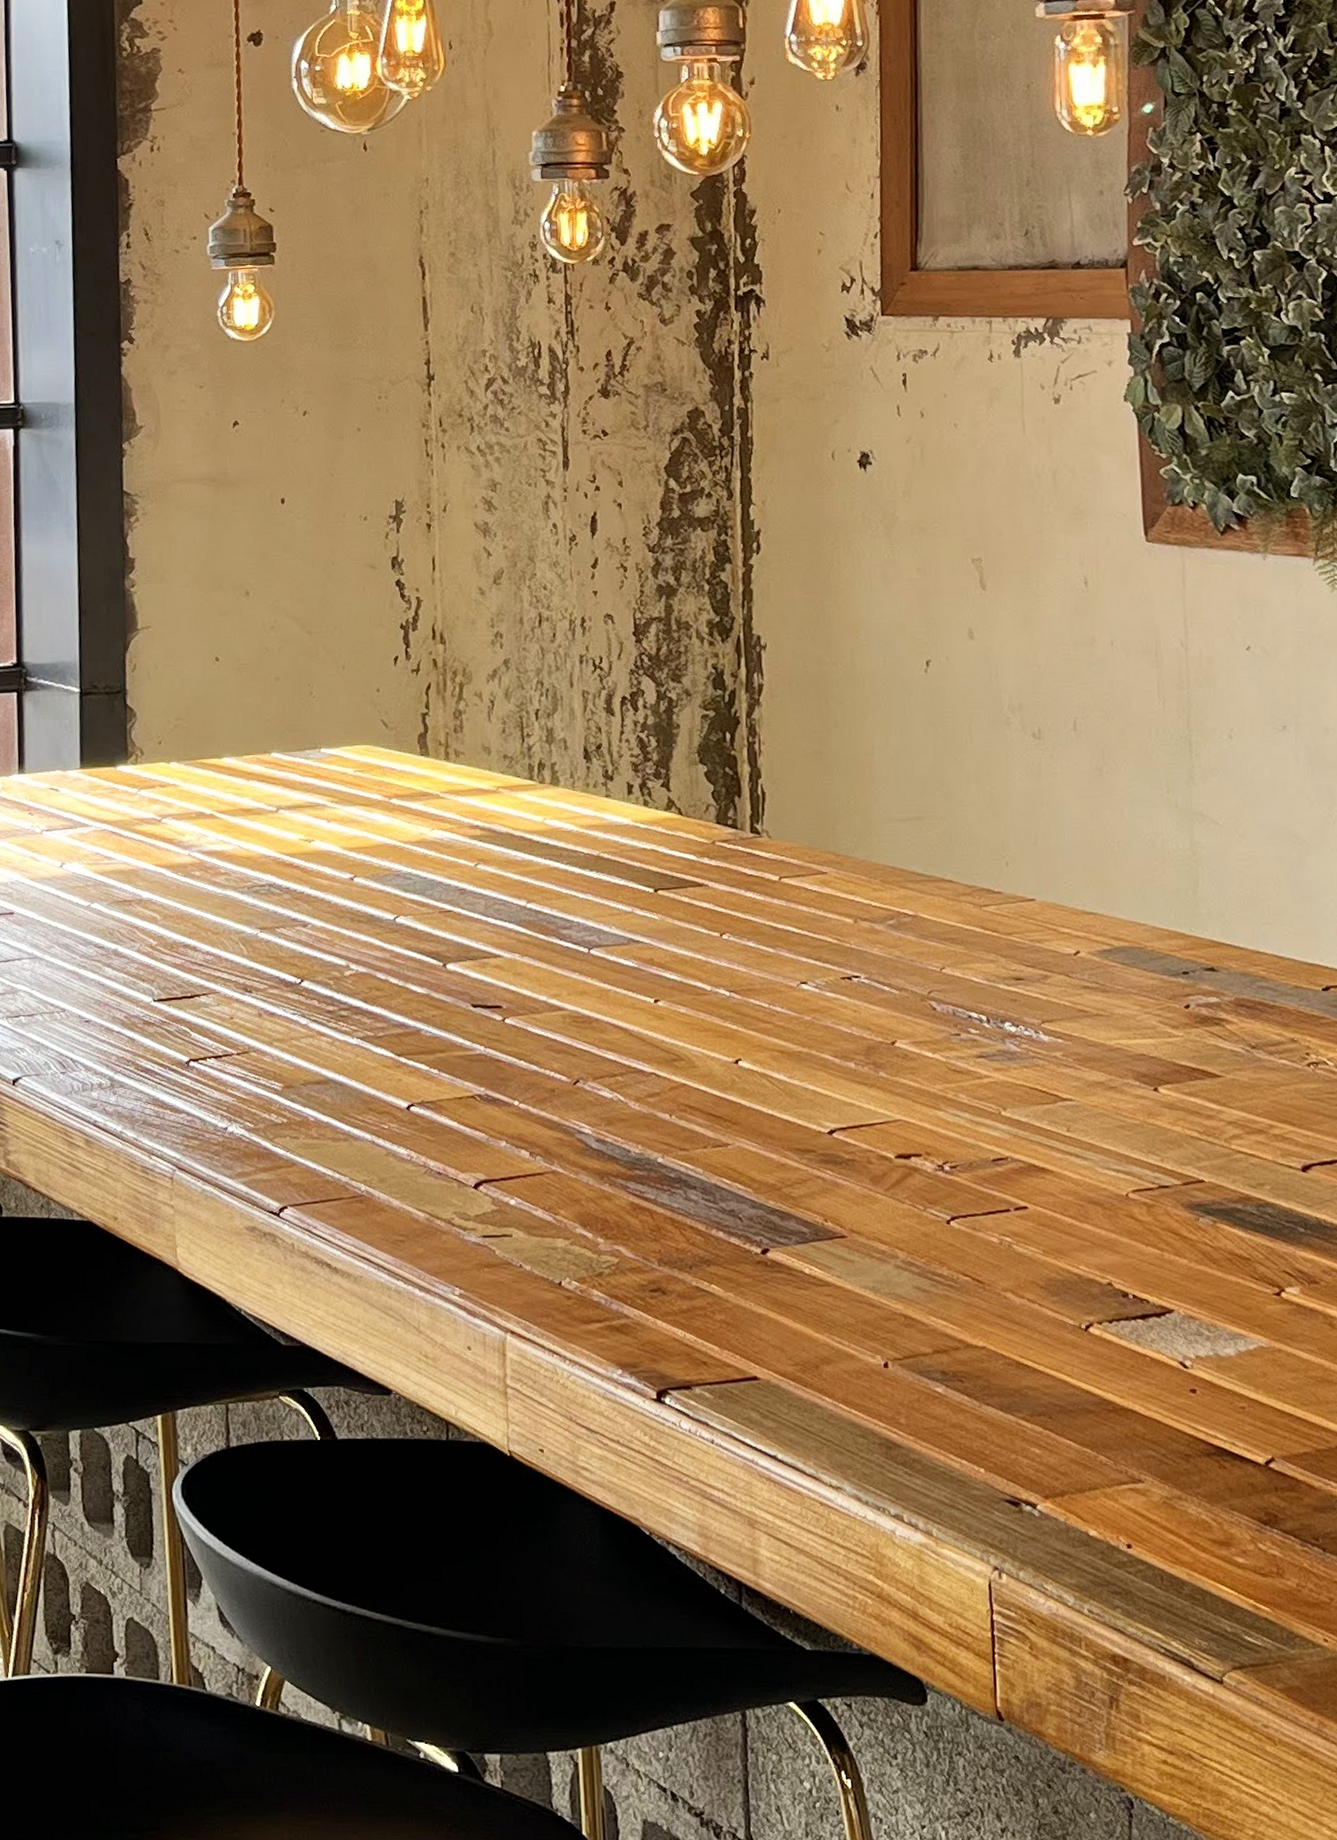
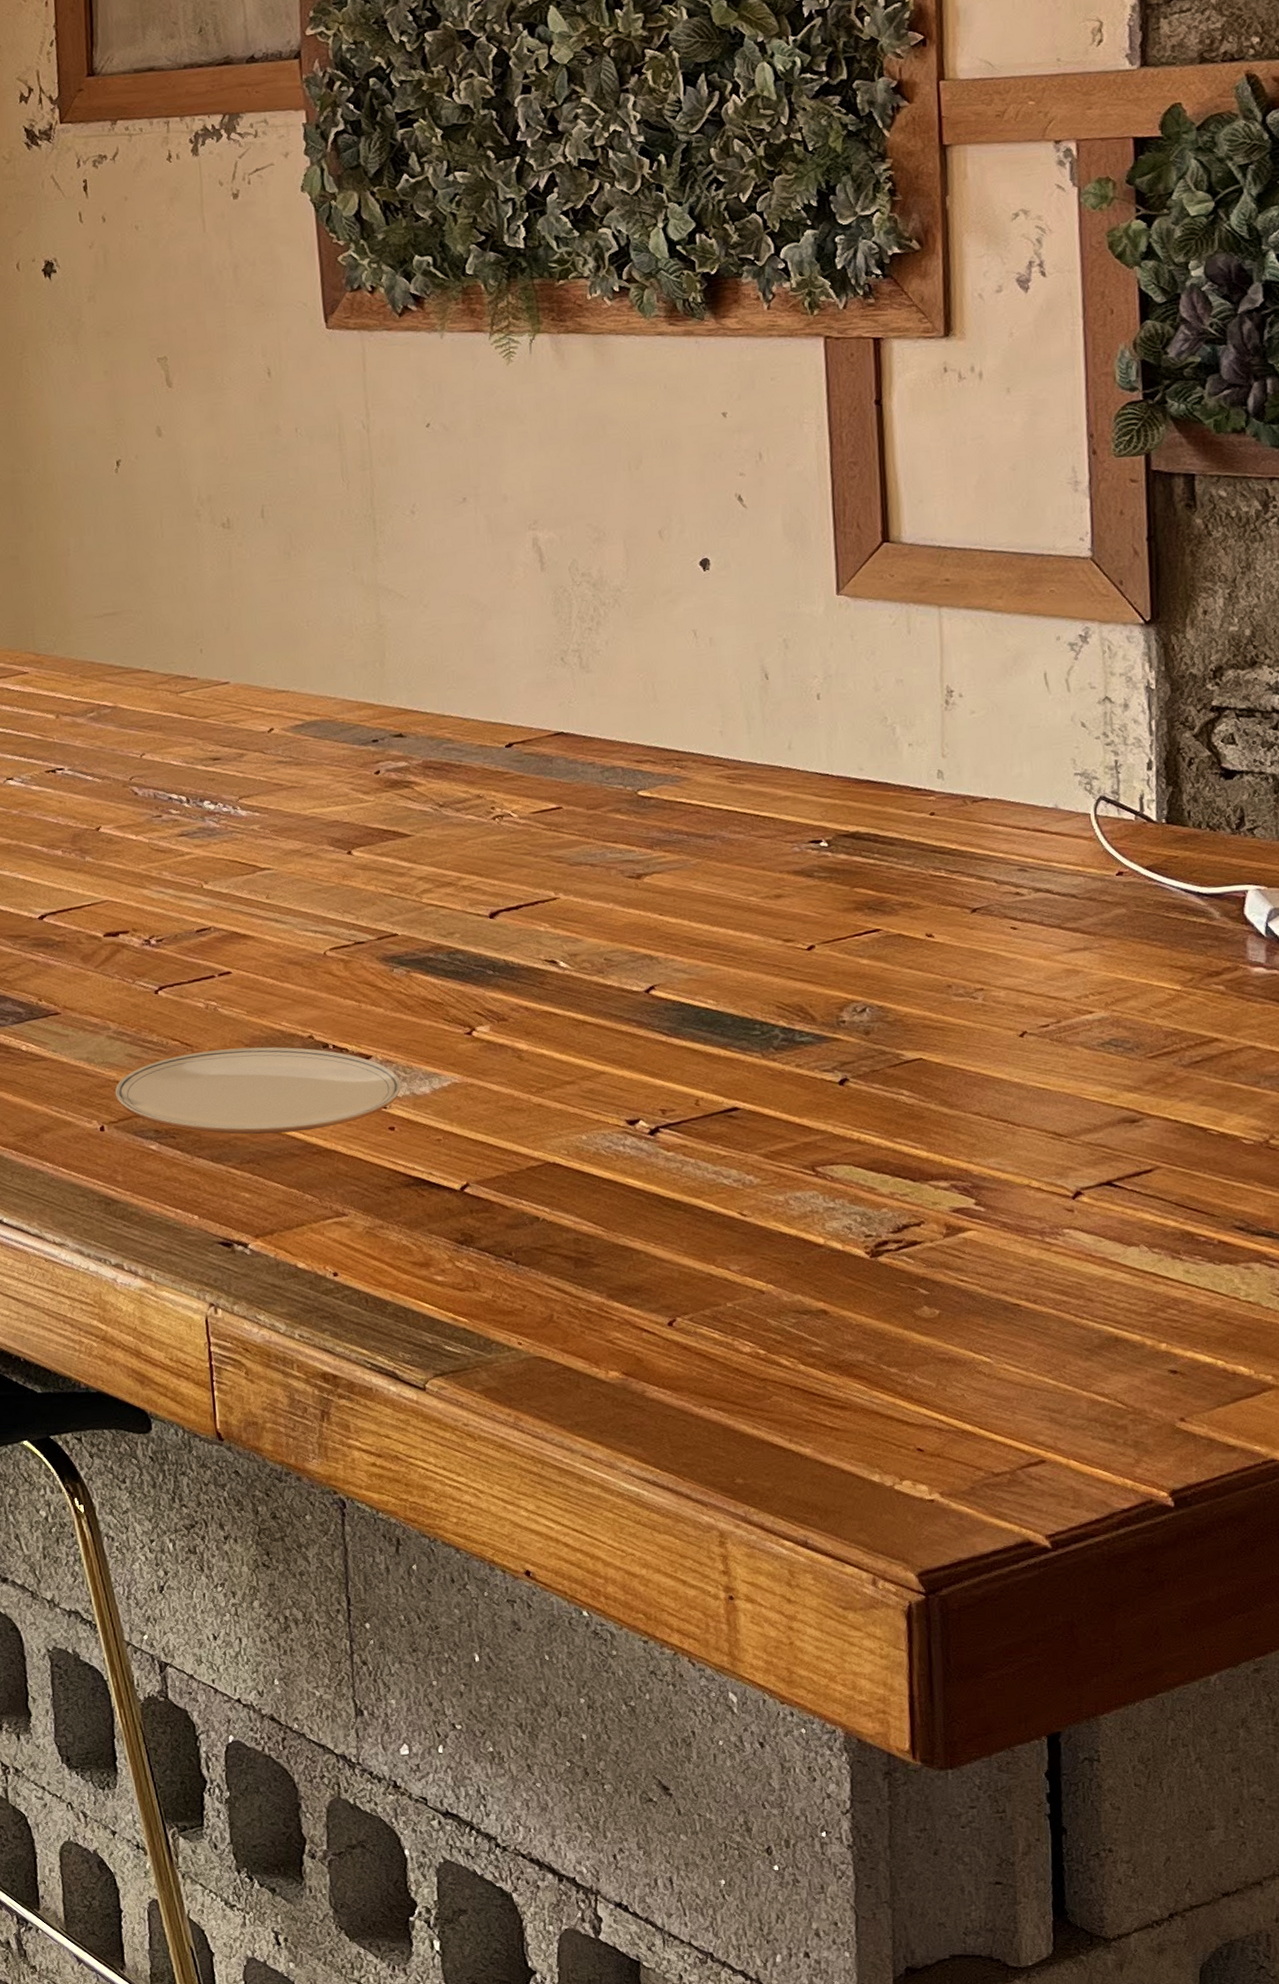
plate: none [900,1290,1205,1386] -> present [114,1046,402,1135]

